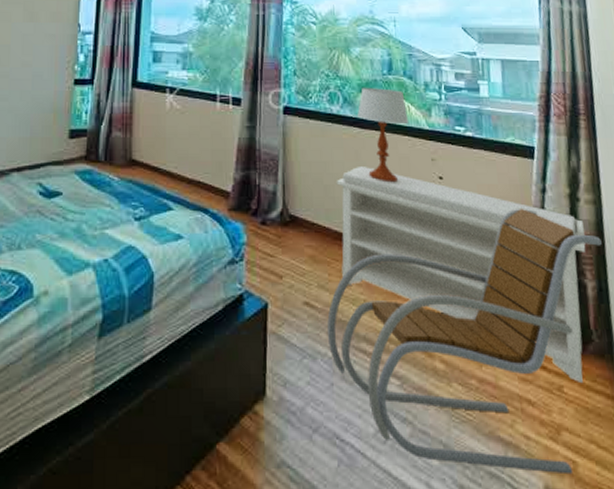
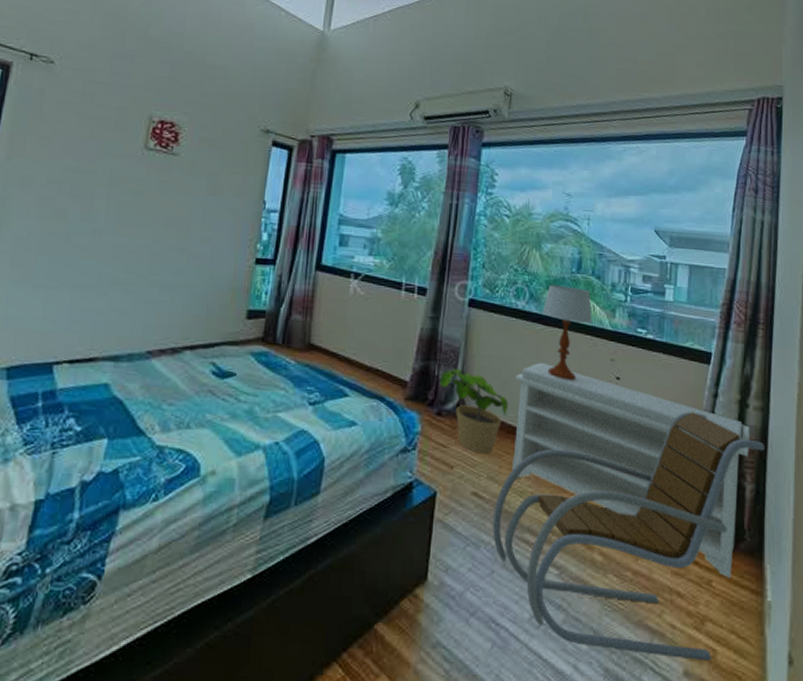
potted plant: none [261,177,332,262] -> present [439,369,508,454]

